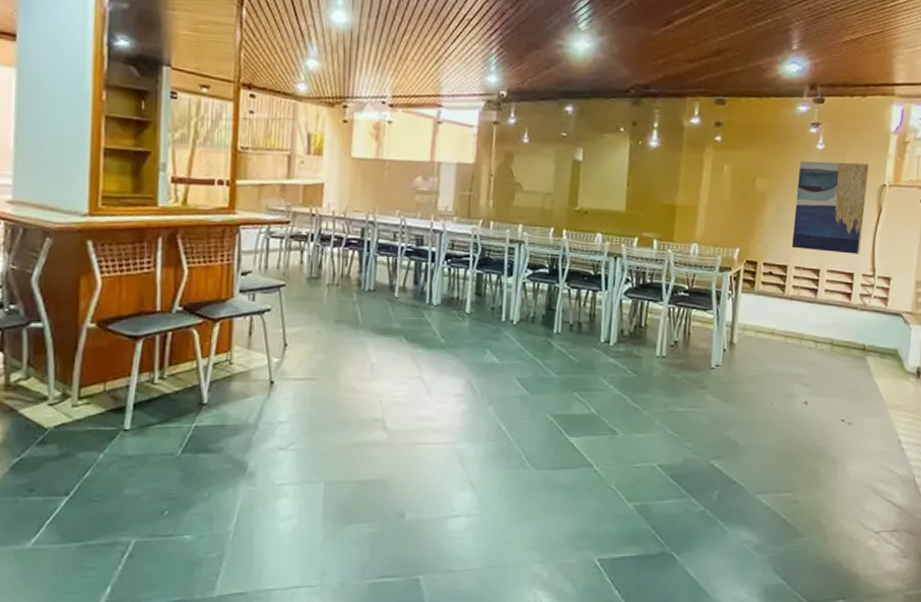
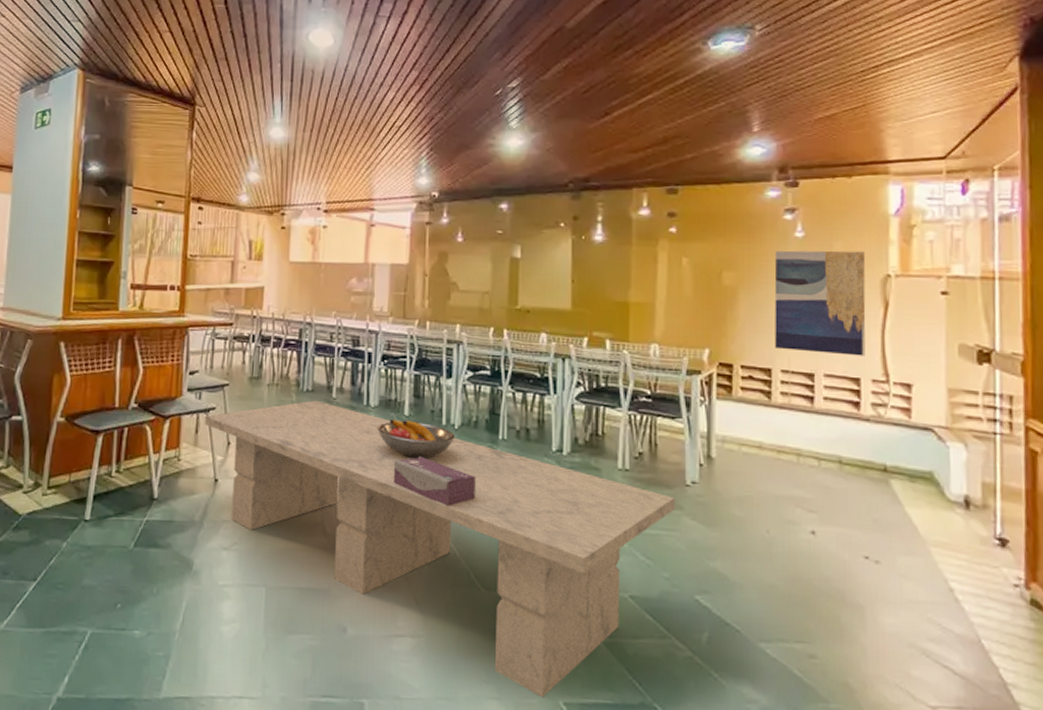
dining table: none [259,299,702,557] -> present [205,400,676,698]
fruit bowl: none [439,317,513,353] -> present [377,419,455,459]
tissue box: none [454,352,531,398] -> present [394,457,475,507]

